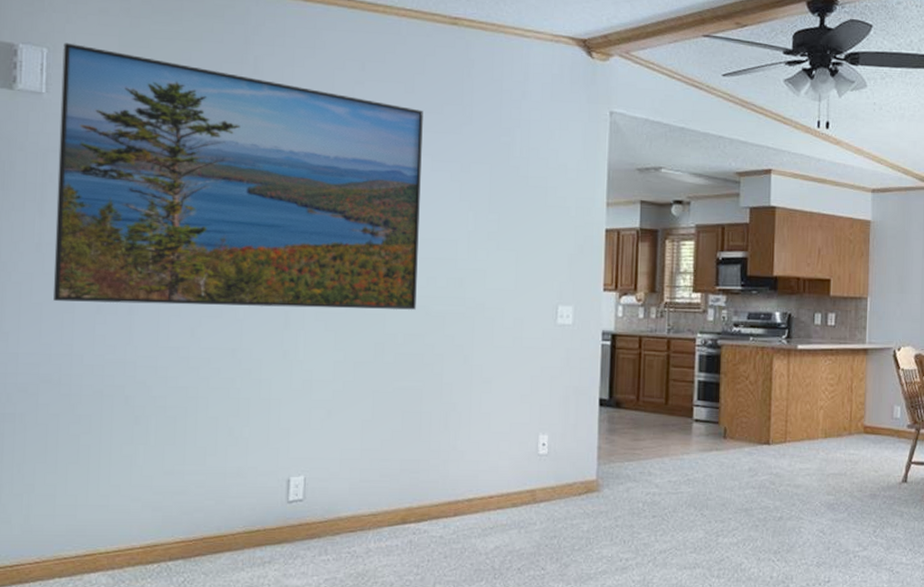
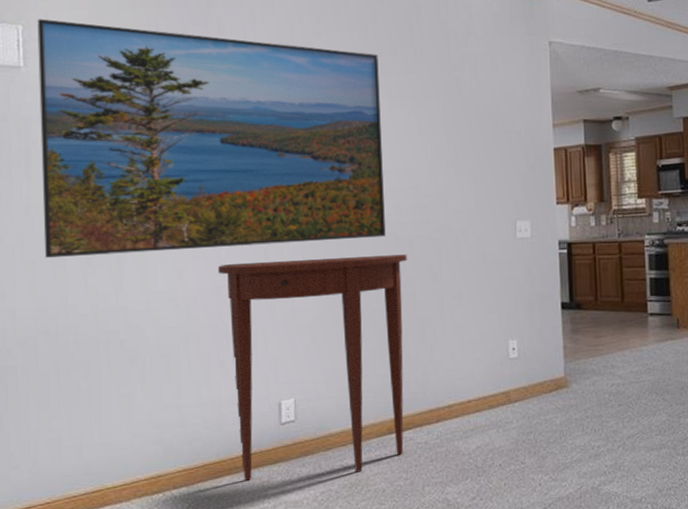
console table: none [233,324,437,562] -> present [217,254,407,481]

